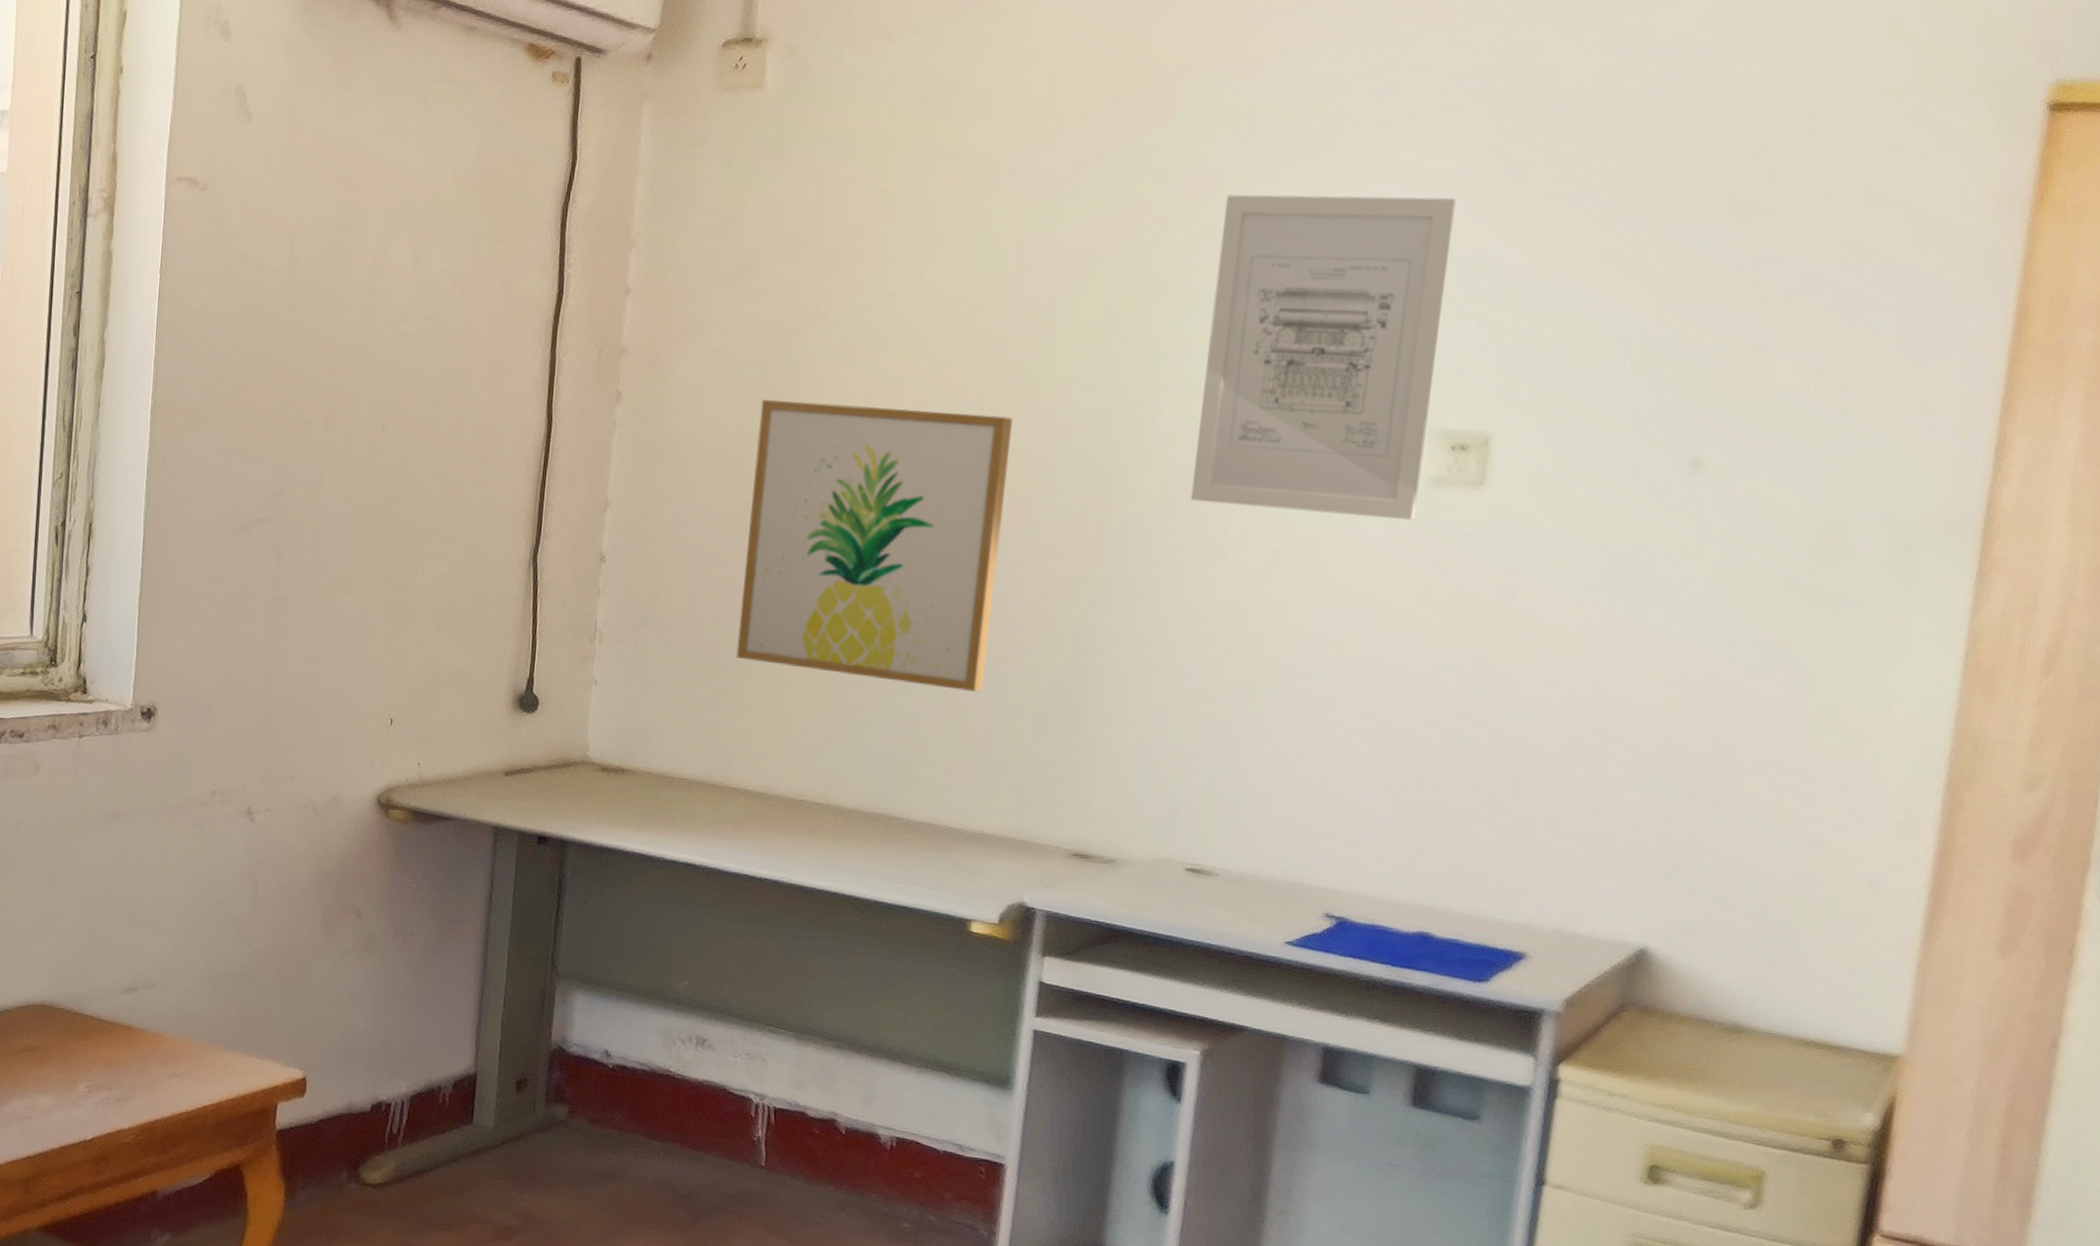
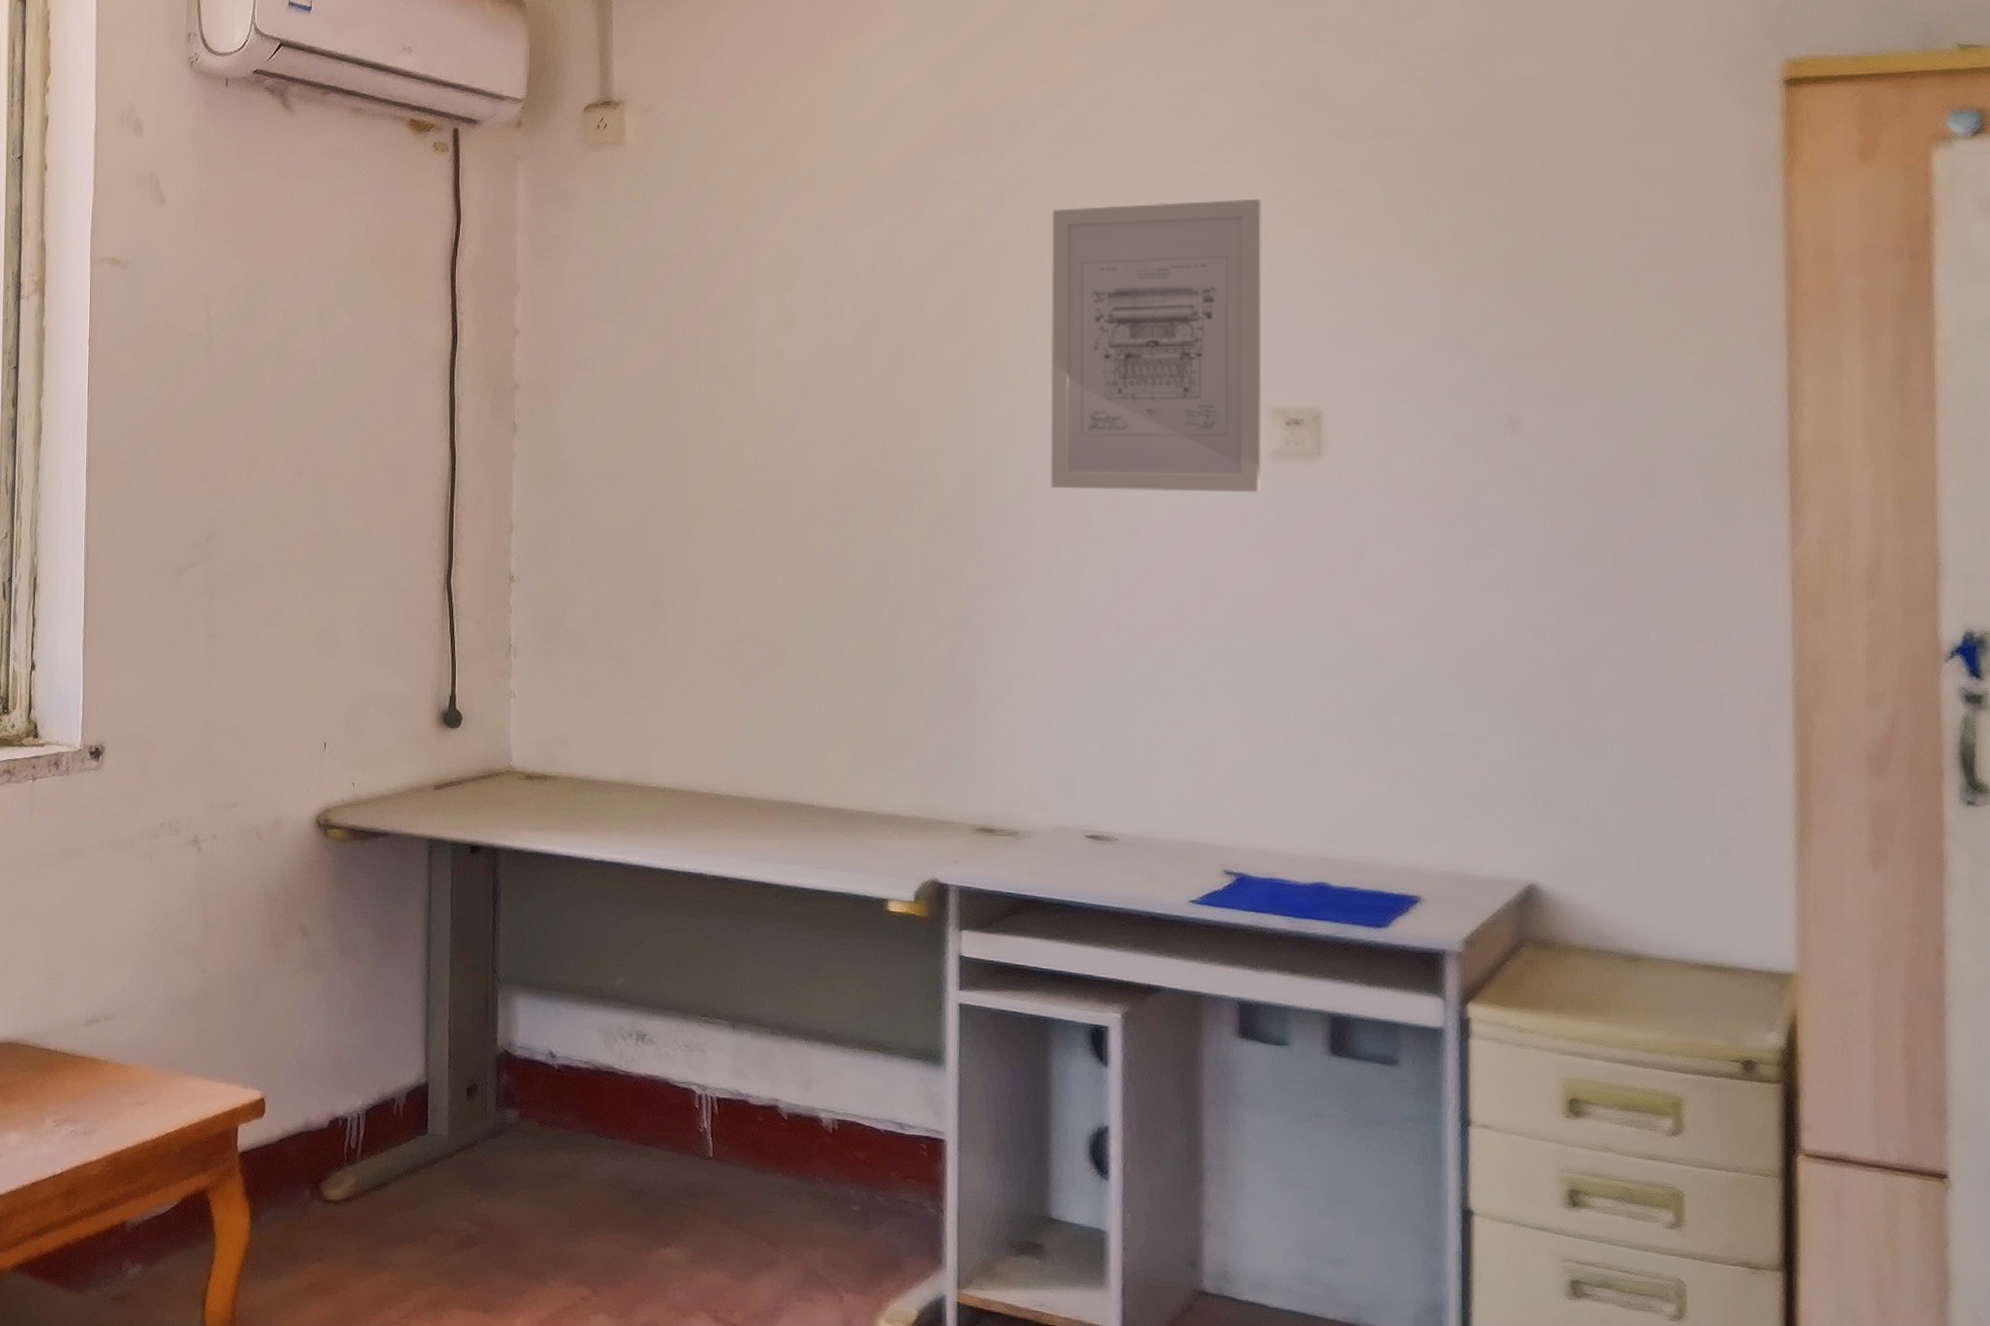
wall art: present [736,400,1012,692] -> none [643,421,879,680]

